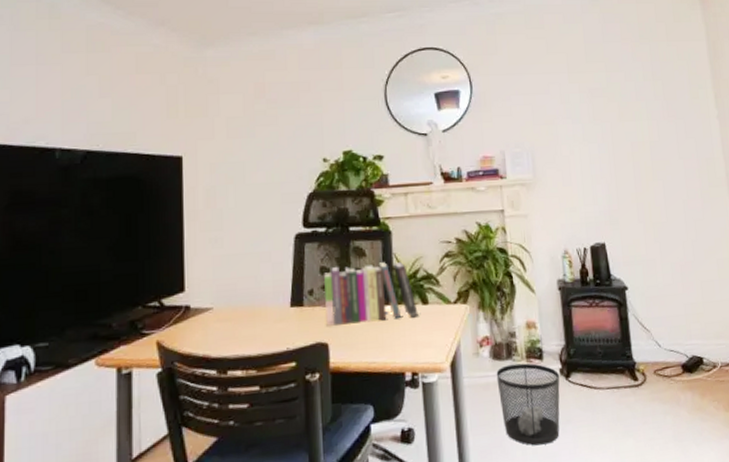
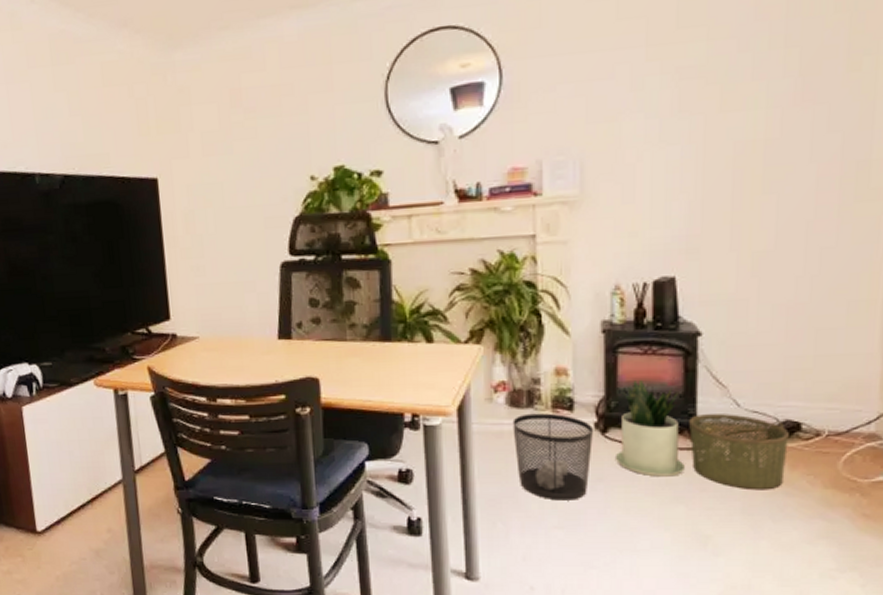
books: present [323,261,418,326] -> none [312,294,421,361]
planter: none [577,329,629,415] -> present [614,380,685,477]
basket: none [628,353,699,419] -> present [689,414,789,490]

